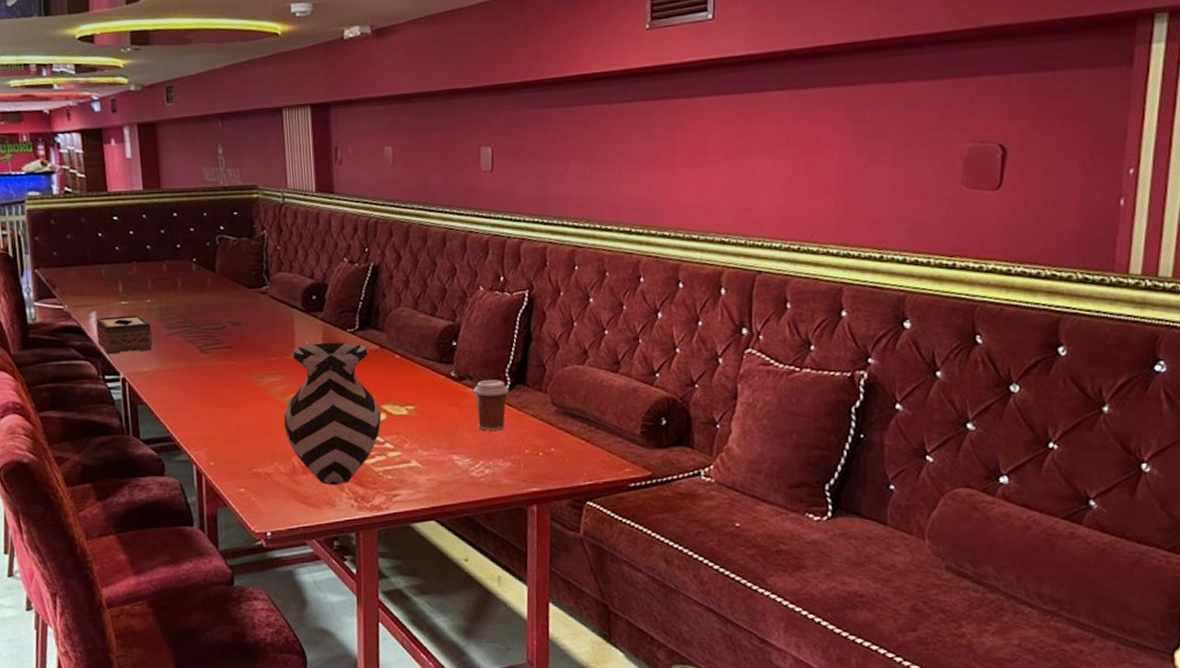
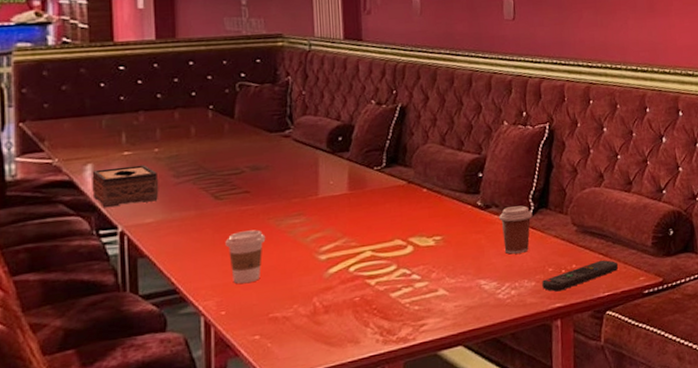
coffee cup: none [211,385,248,438] -> present [225,229,266,284]
vase: present [283,342,381,486] -> none [305,180,408,322]
remote control: none [518,445,602,475] -> present [542,259,619,292]

